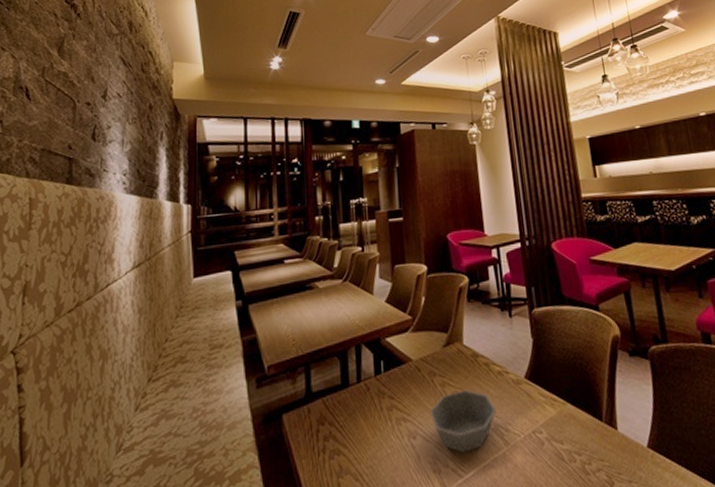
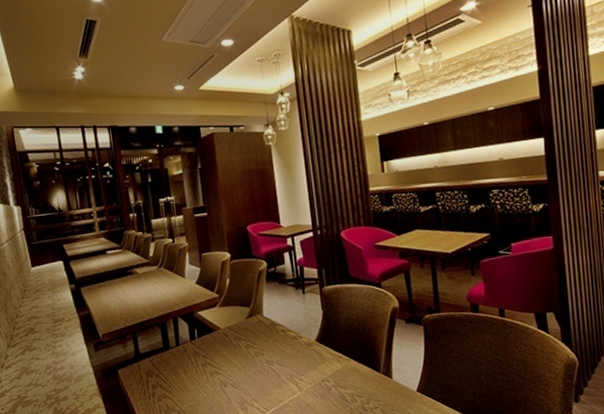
bowl: present [429,389,497,453] -> none [237,350,292,396]

